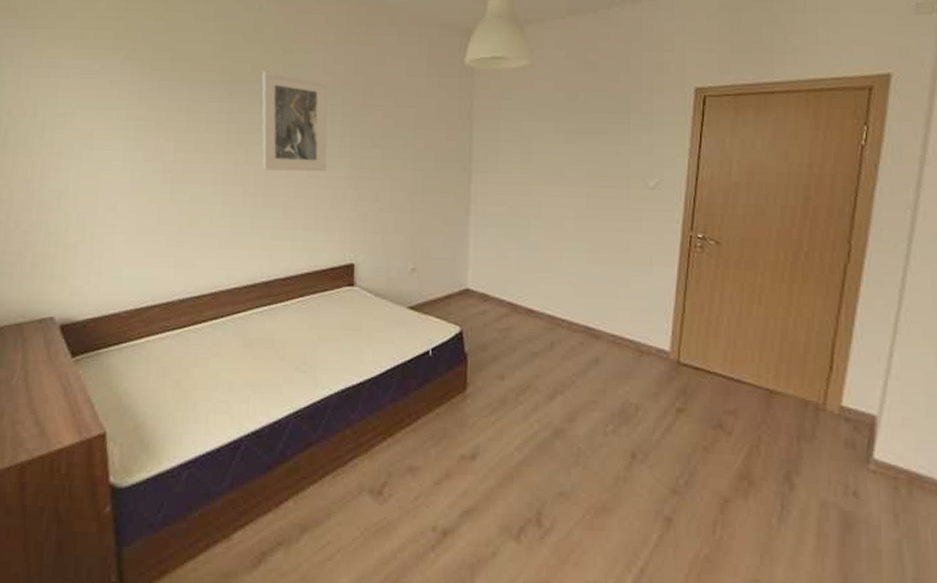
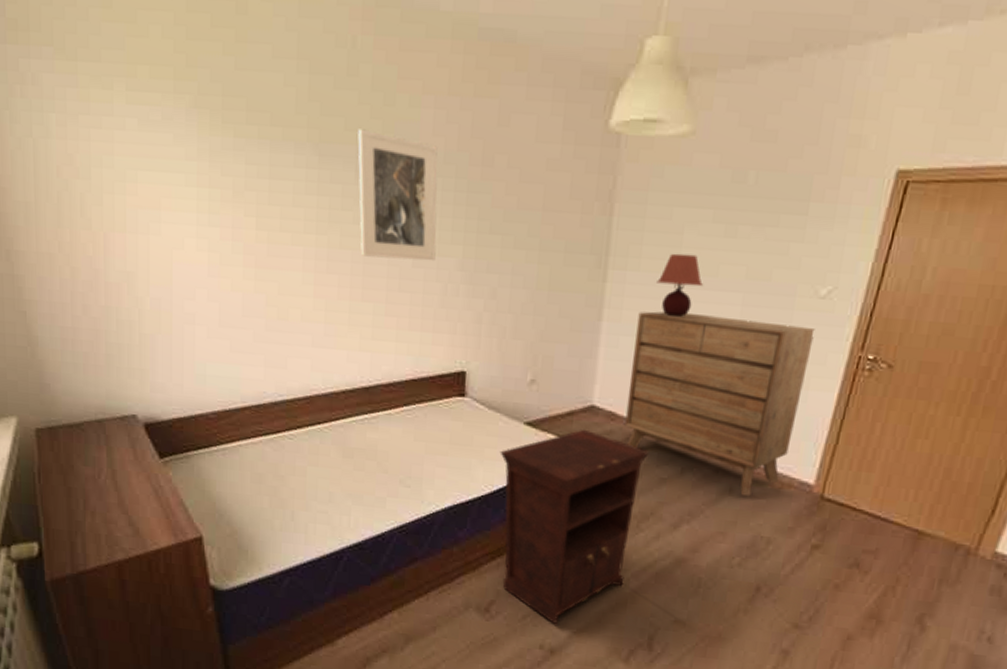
nightstand: none [386,310,521,505] -> present [500,429,650,625]
dresser: none [496,205,650,365] -> present [624,311,815,497]
table lamp: none [513,157,552,209] -> present [657,253,703,317]

